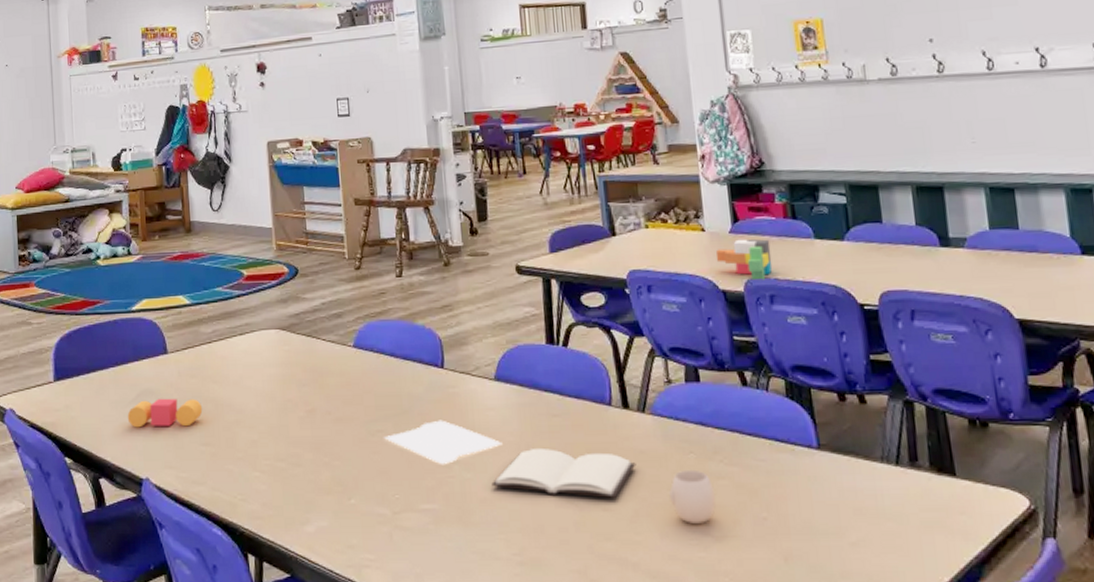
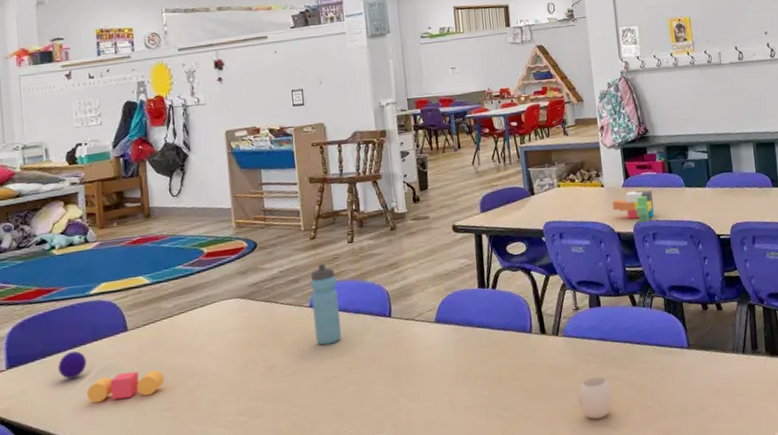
toy ball: none [101,369,128,398] -> present [58,350,87,379]
water bottle: none [355,299,389,392] -> present [310,264,342,345]
paper sheet: present [383,420,503,464] -> none [337,361,443,399]
book: present [491,447,636,498] -> none [433,372,552,413]

